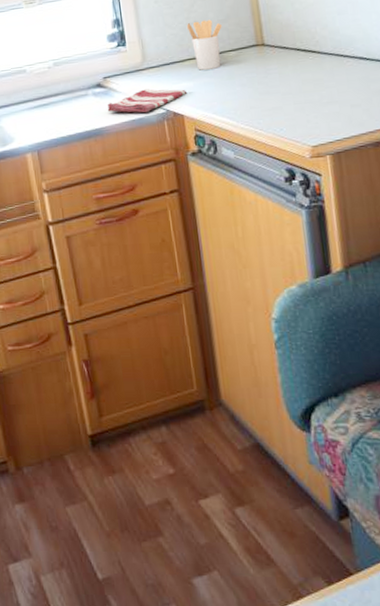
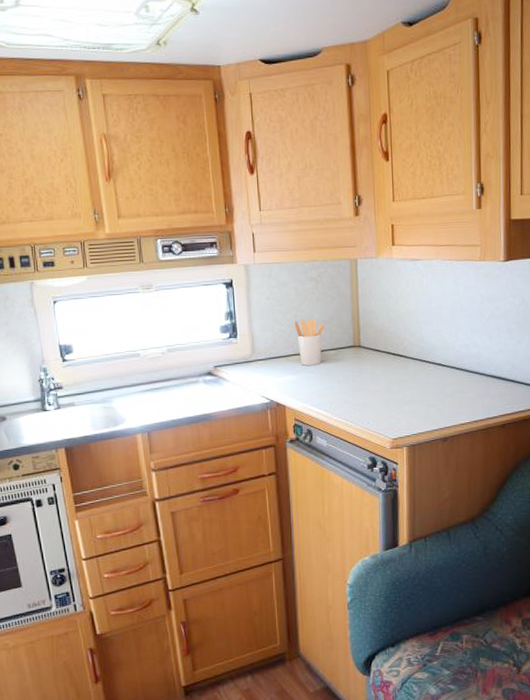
dish towel: present [107,89,186,113] -> none [216,380,289,401]

